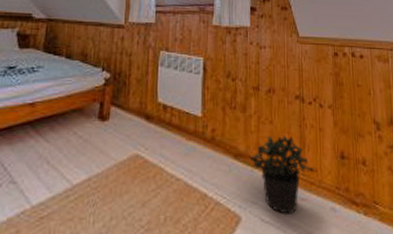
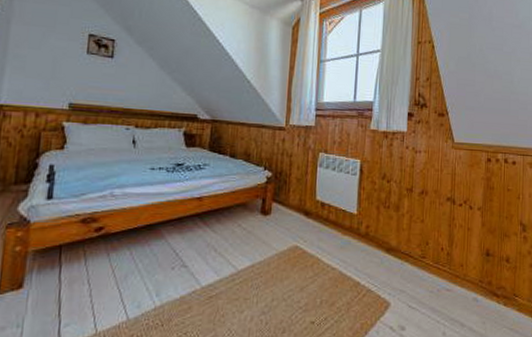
potted plant: present [249,135,314,214] -> none [400,233,460,302]

